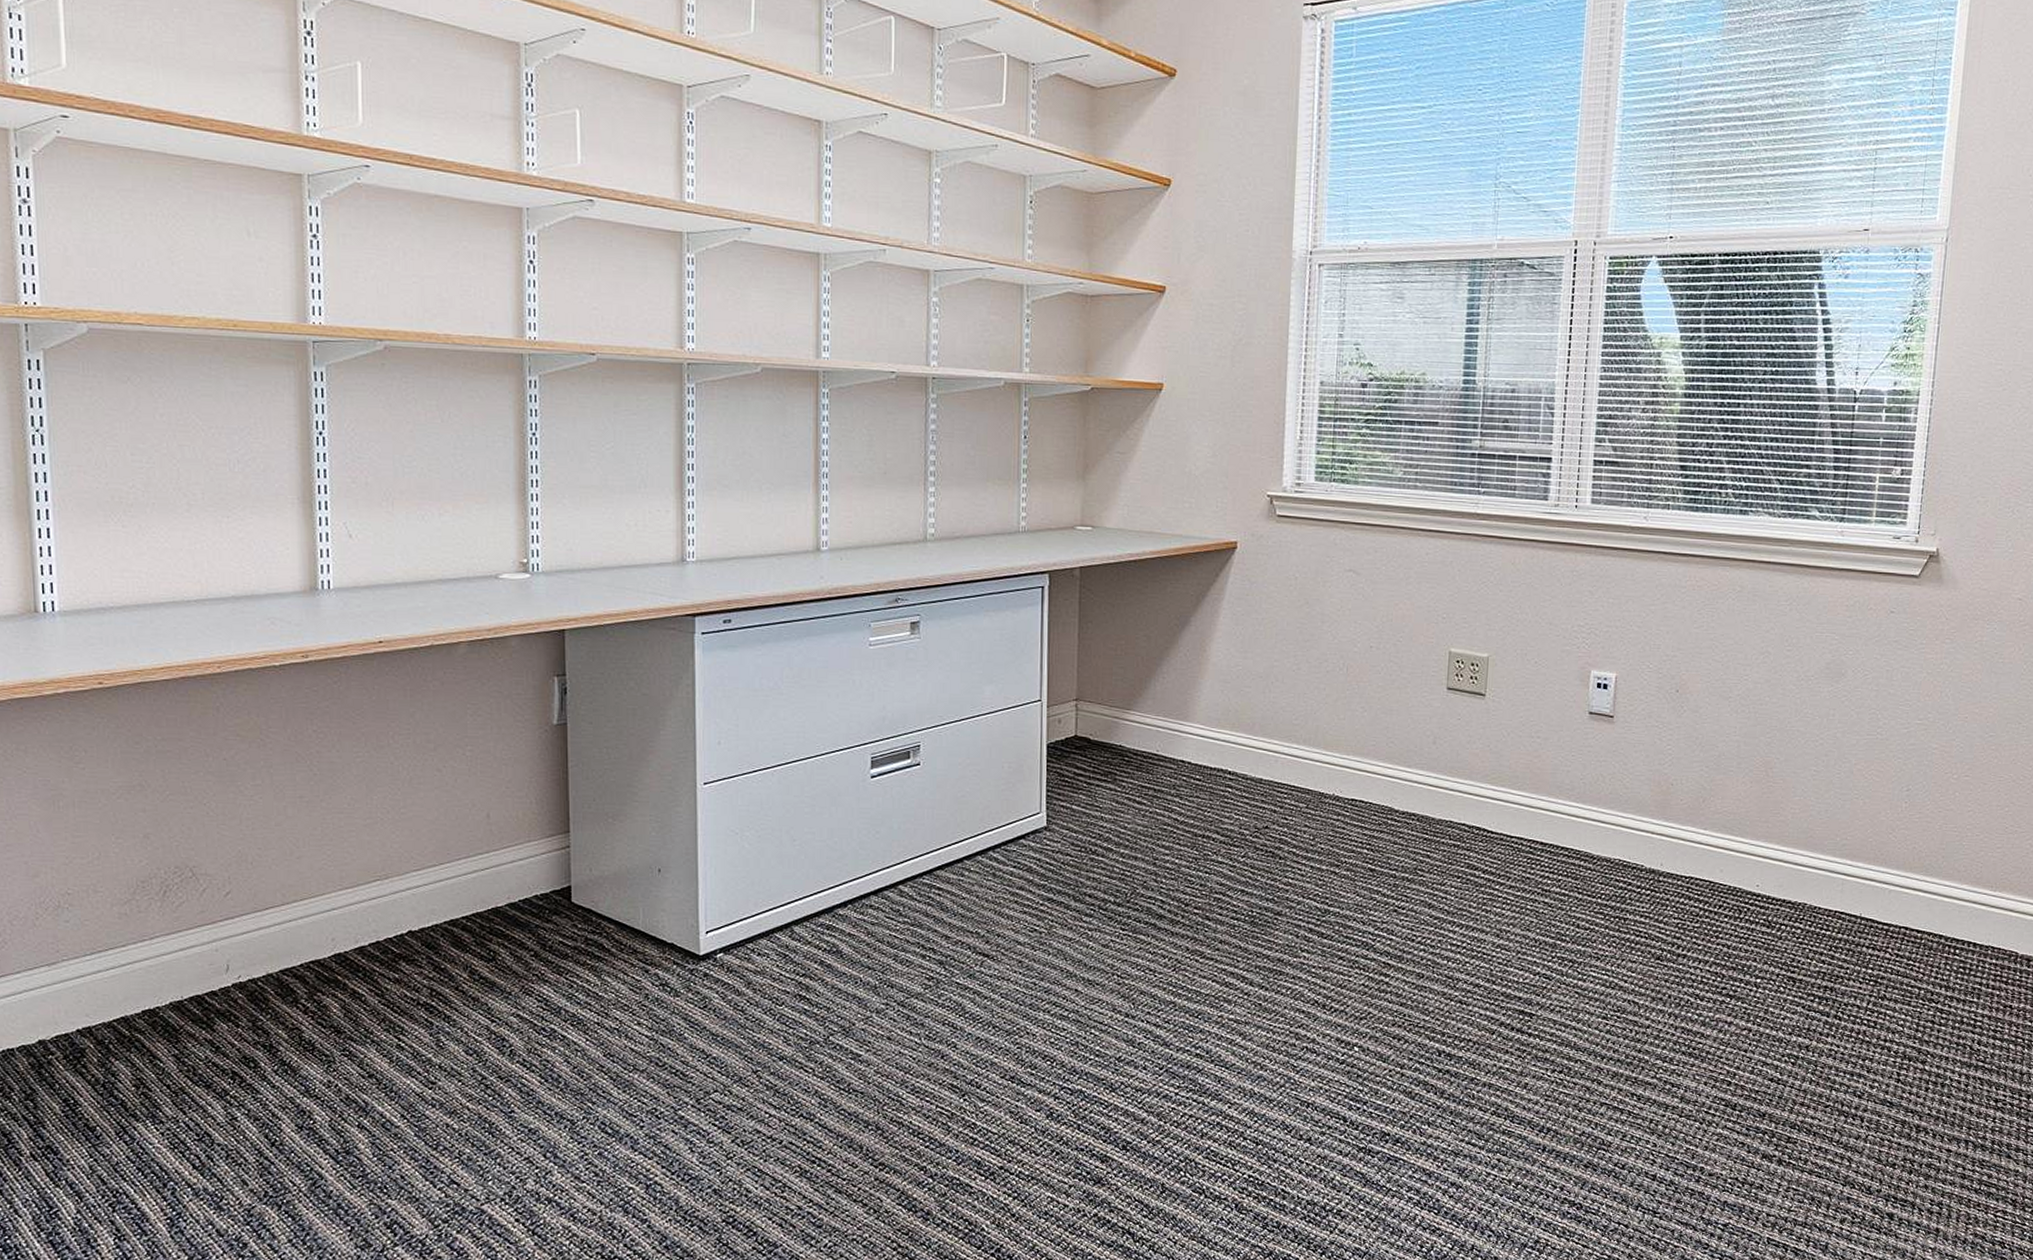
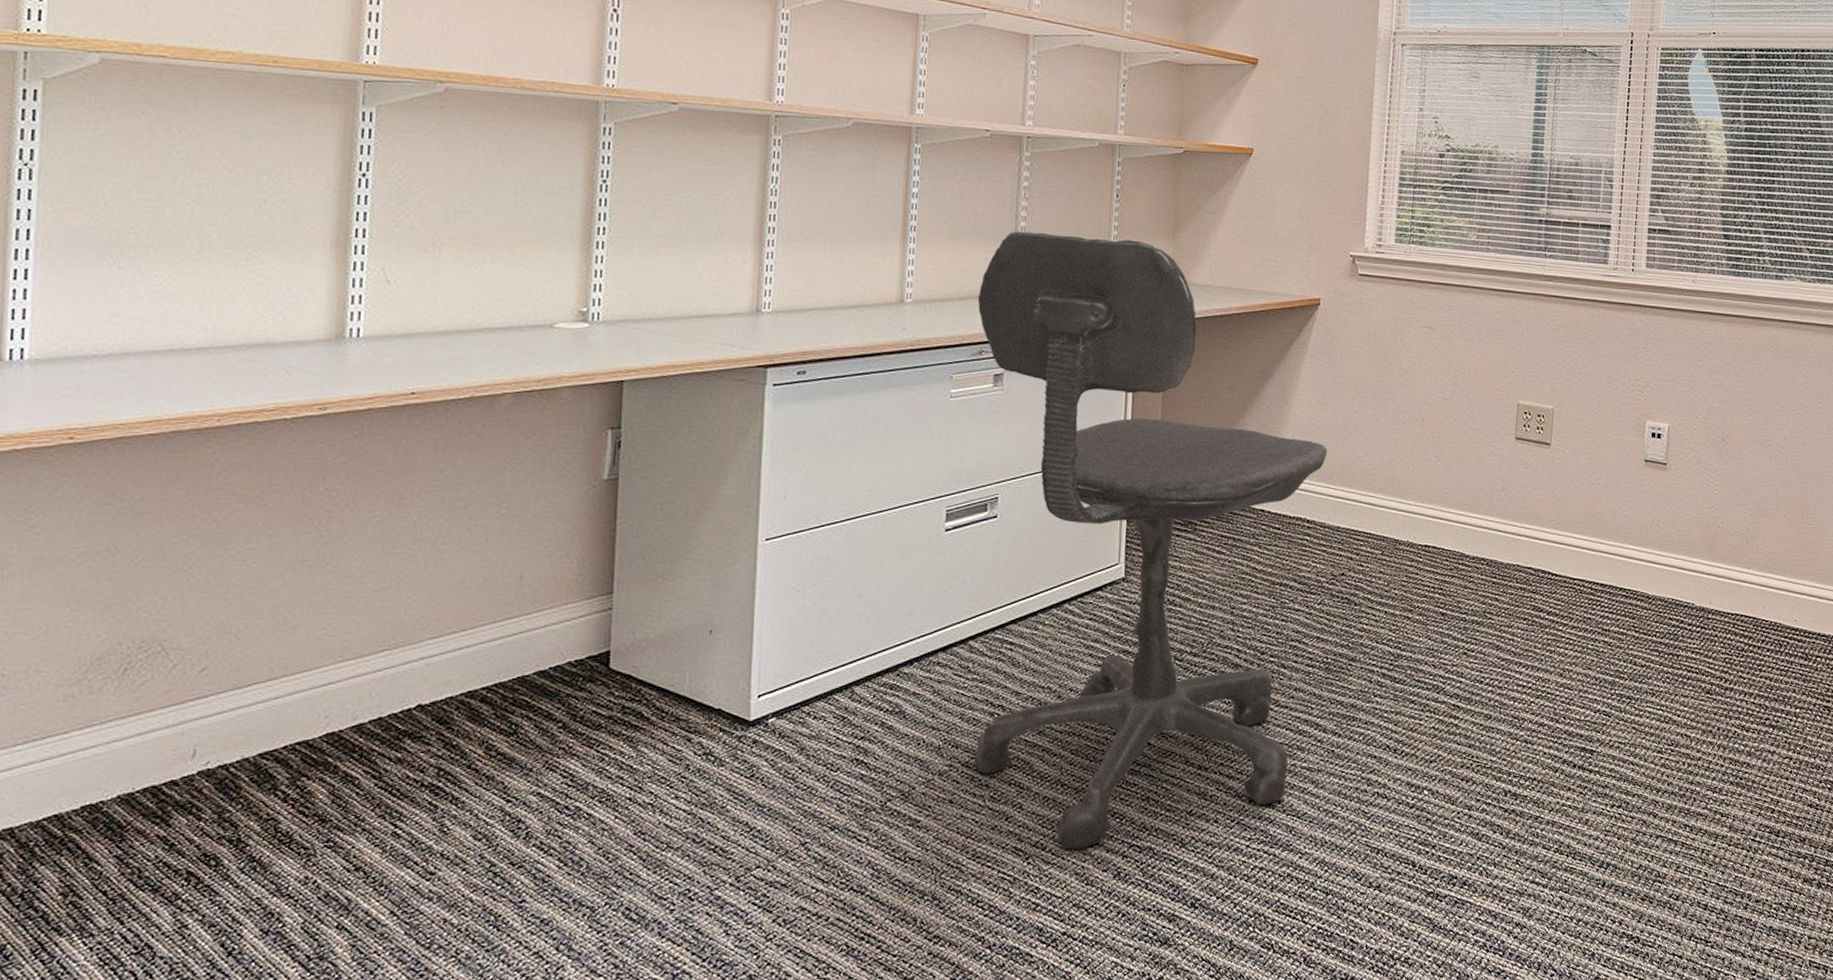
office chair: none [891,476,1248,1089] -> present [975,231,1328,850]

